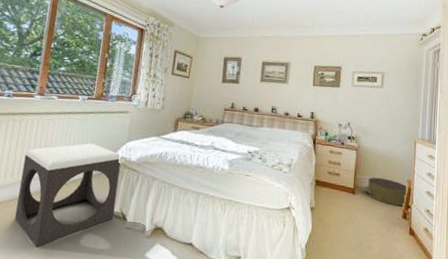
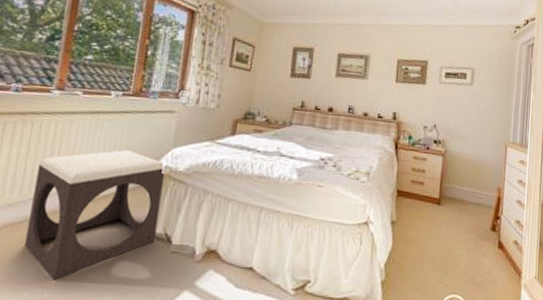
storage ottoman: present [360,177,408,207] -> none [446,185,498,218]

